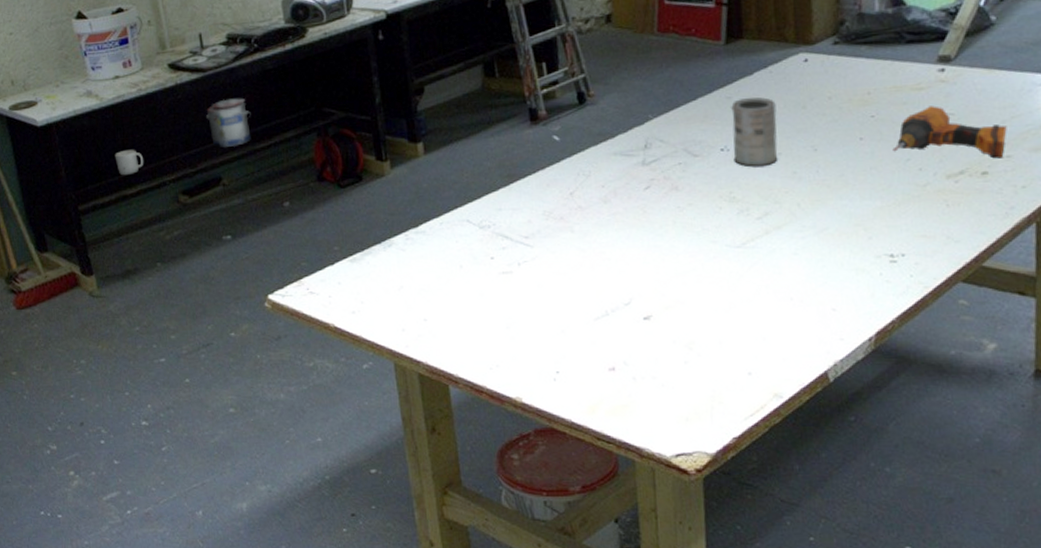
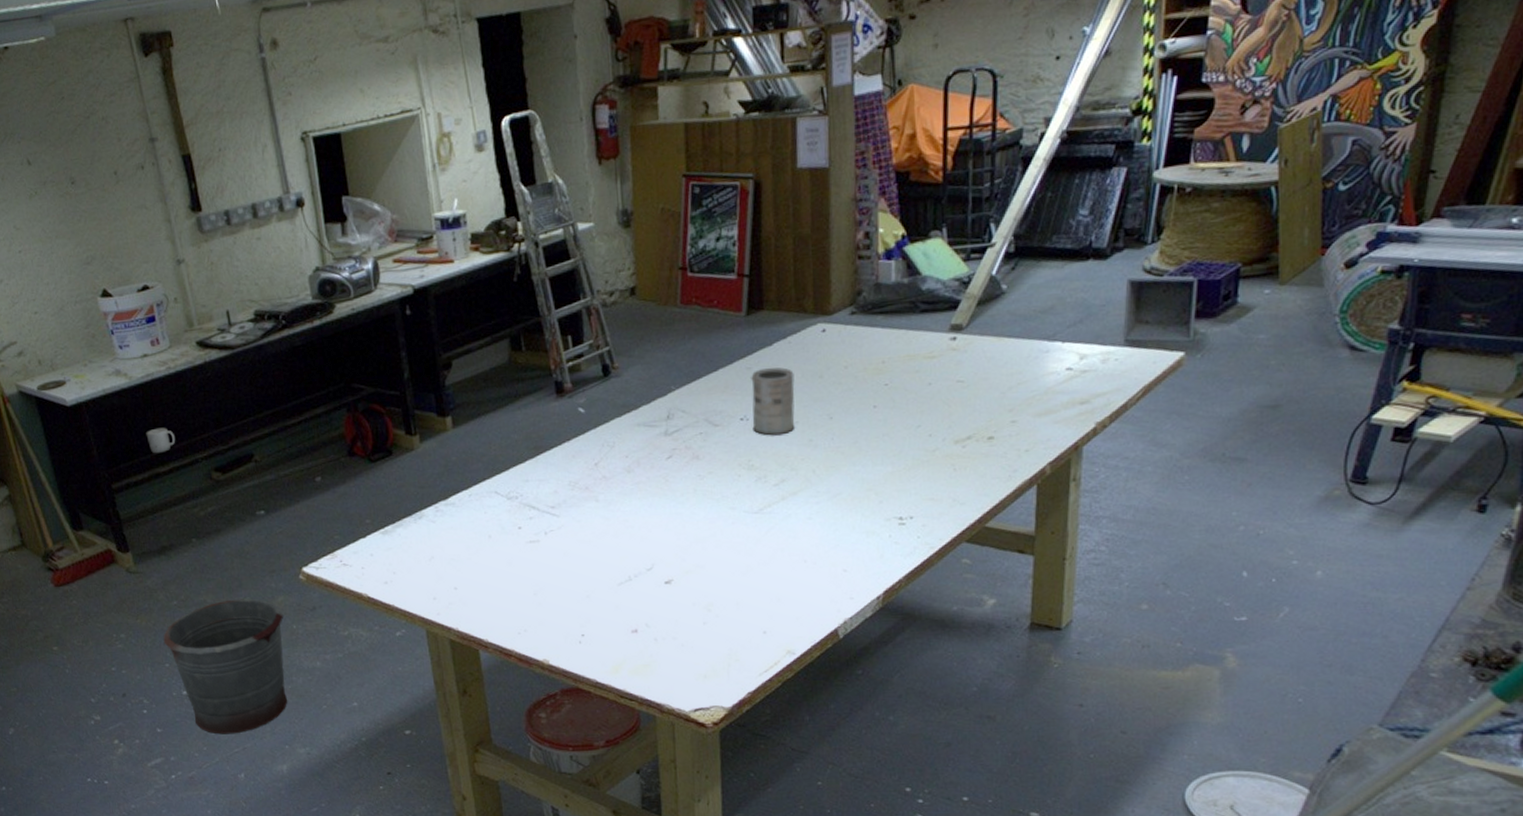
bucket: none [124,326,250,468] -> present [163,598,288,735]
paint can: present [205,98,251,149] -> none [235,374,282,425]
power drill: present [892,106,1007,159] -> none [904,373,1013,424]

